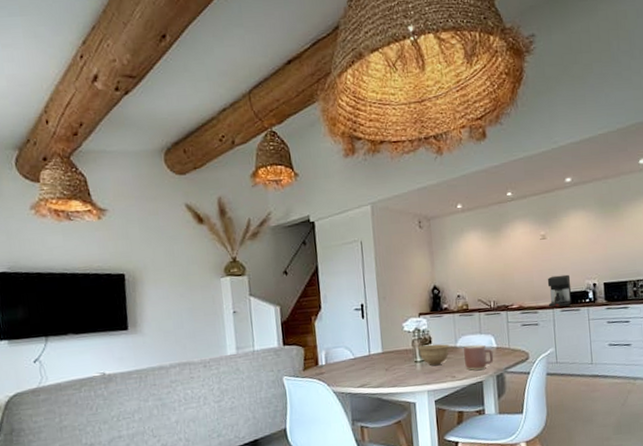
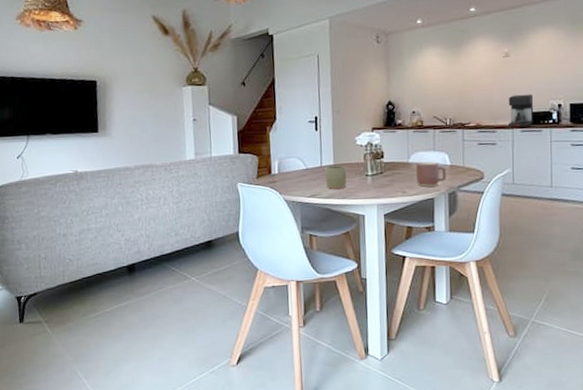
mug: none [373,353,396,378] -> present [325,165,347,189]
bowl: present [418,344,450,366] -> none [370,159,402,181]

